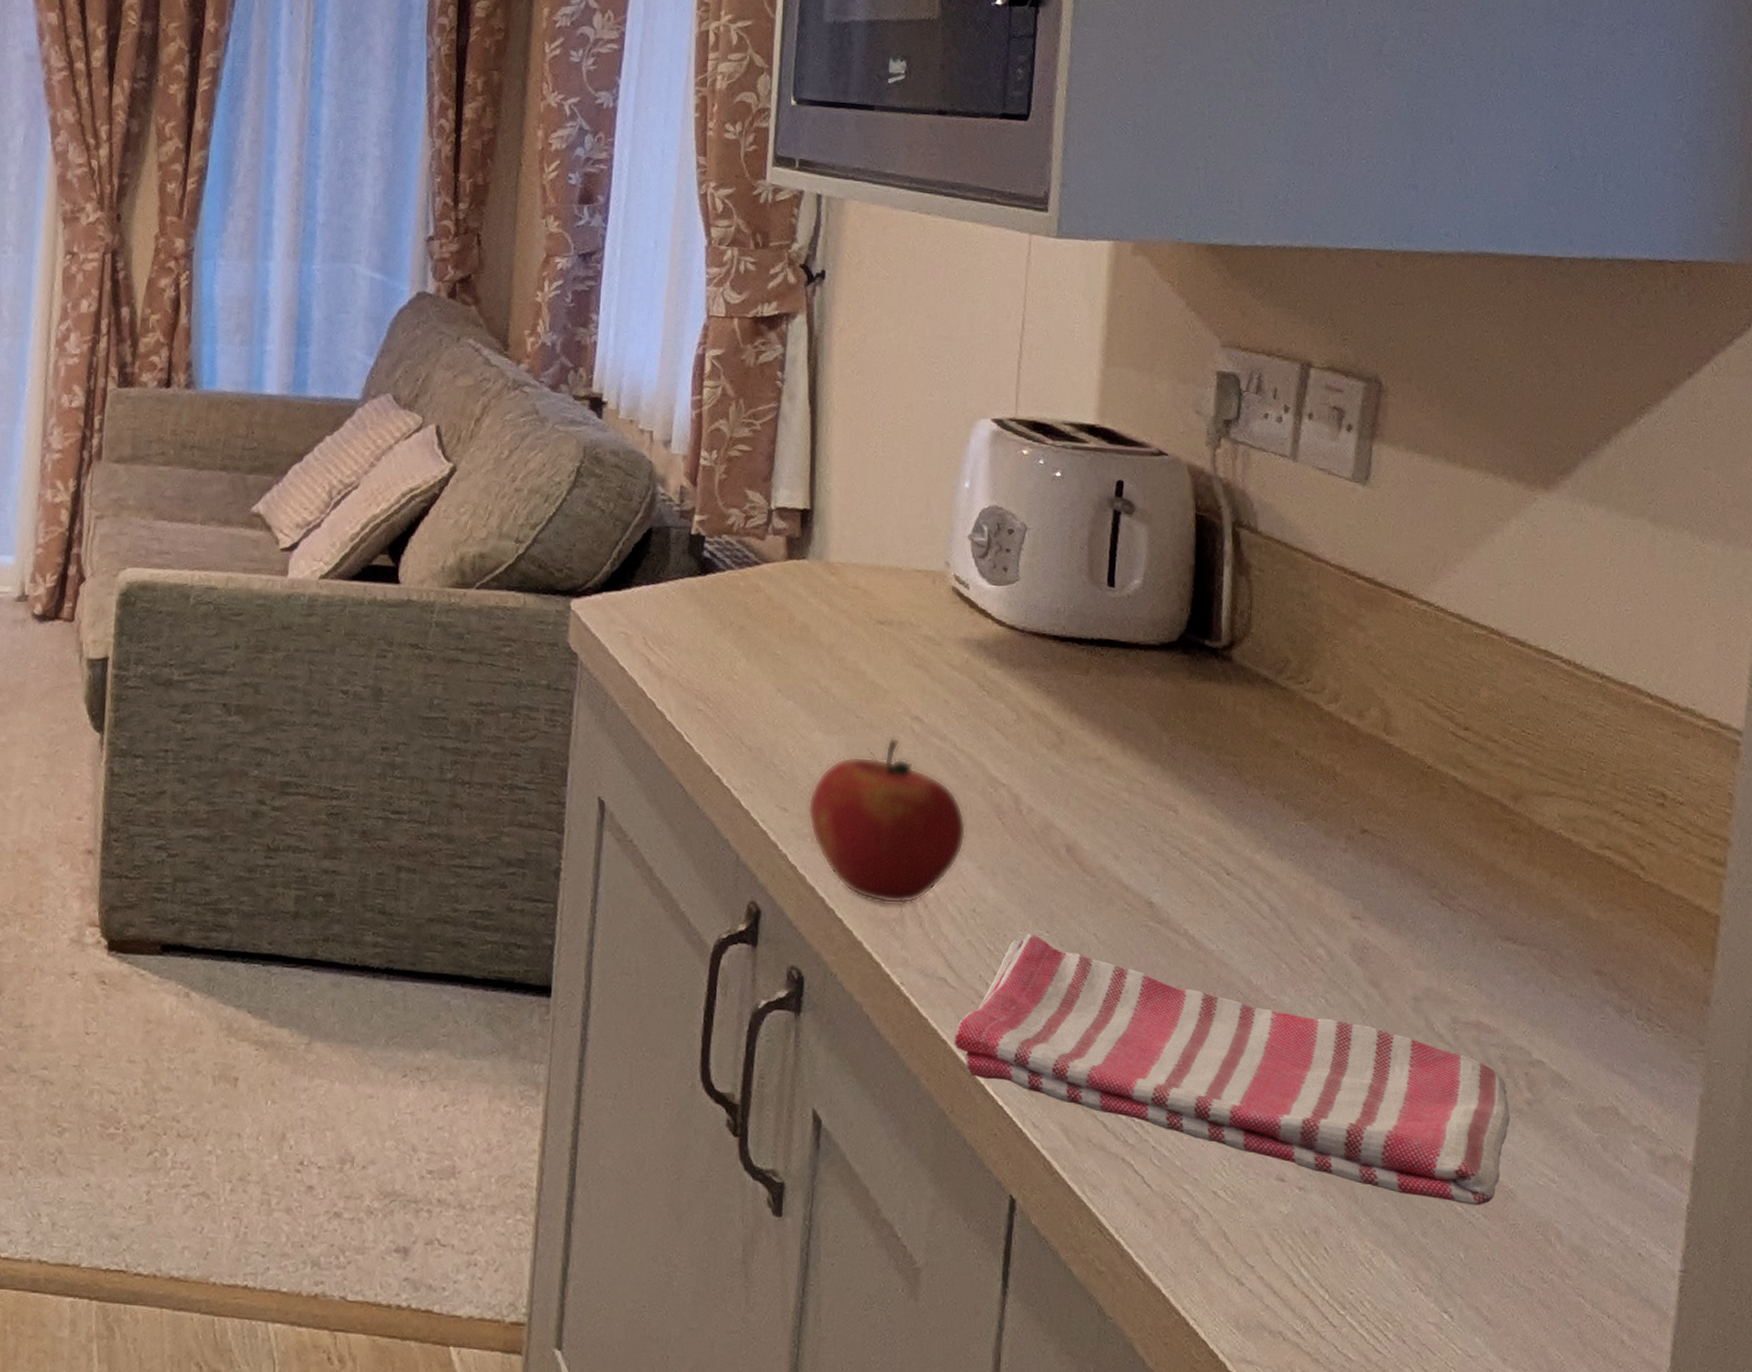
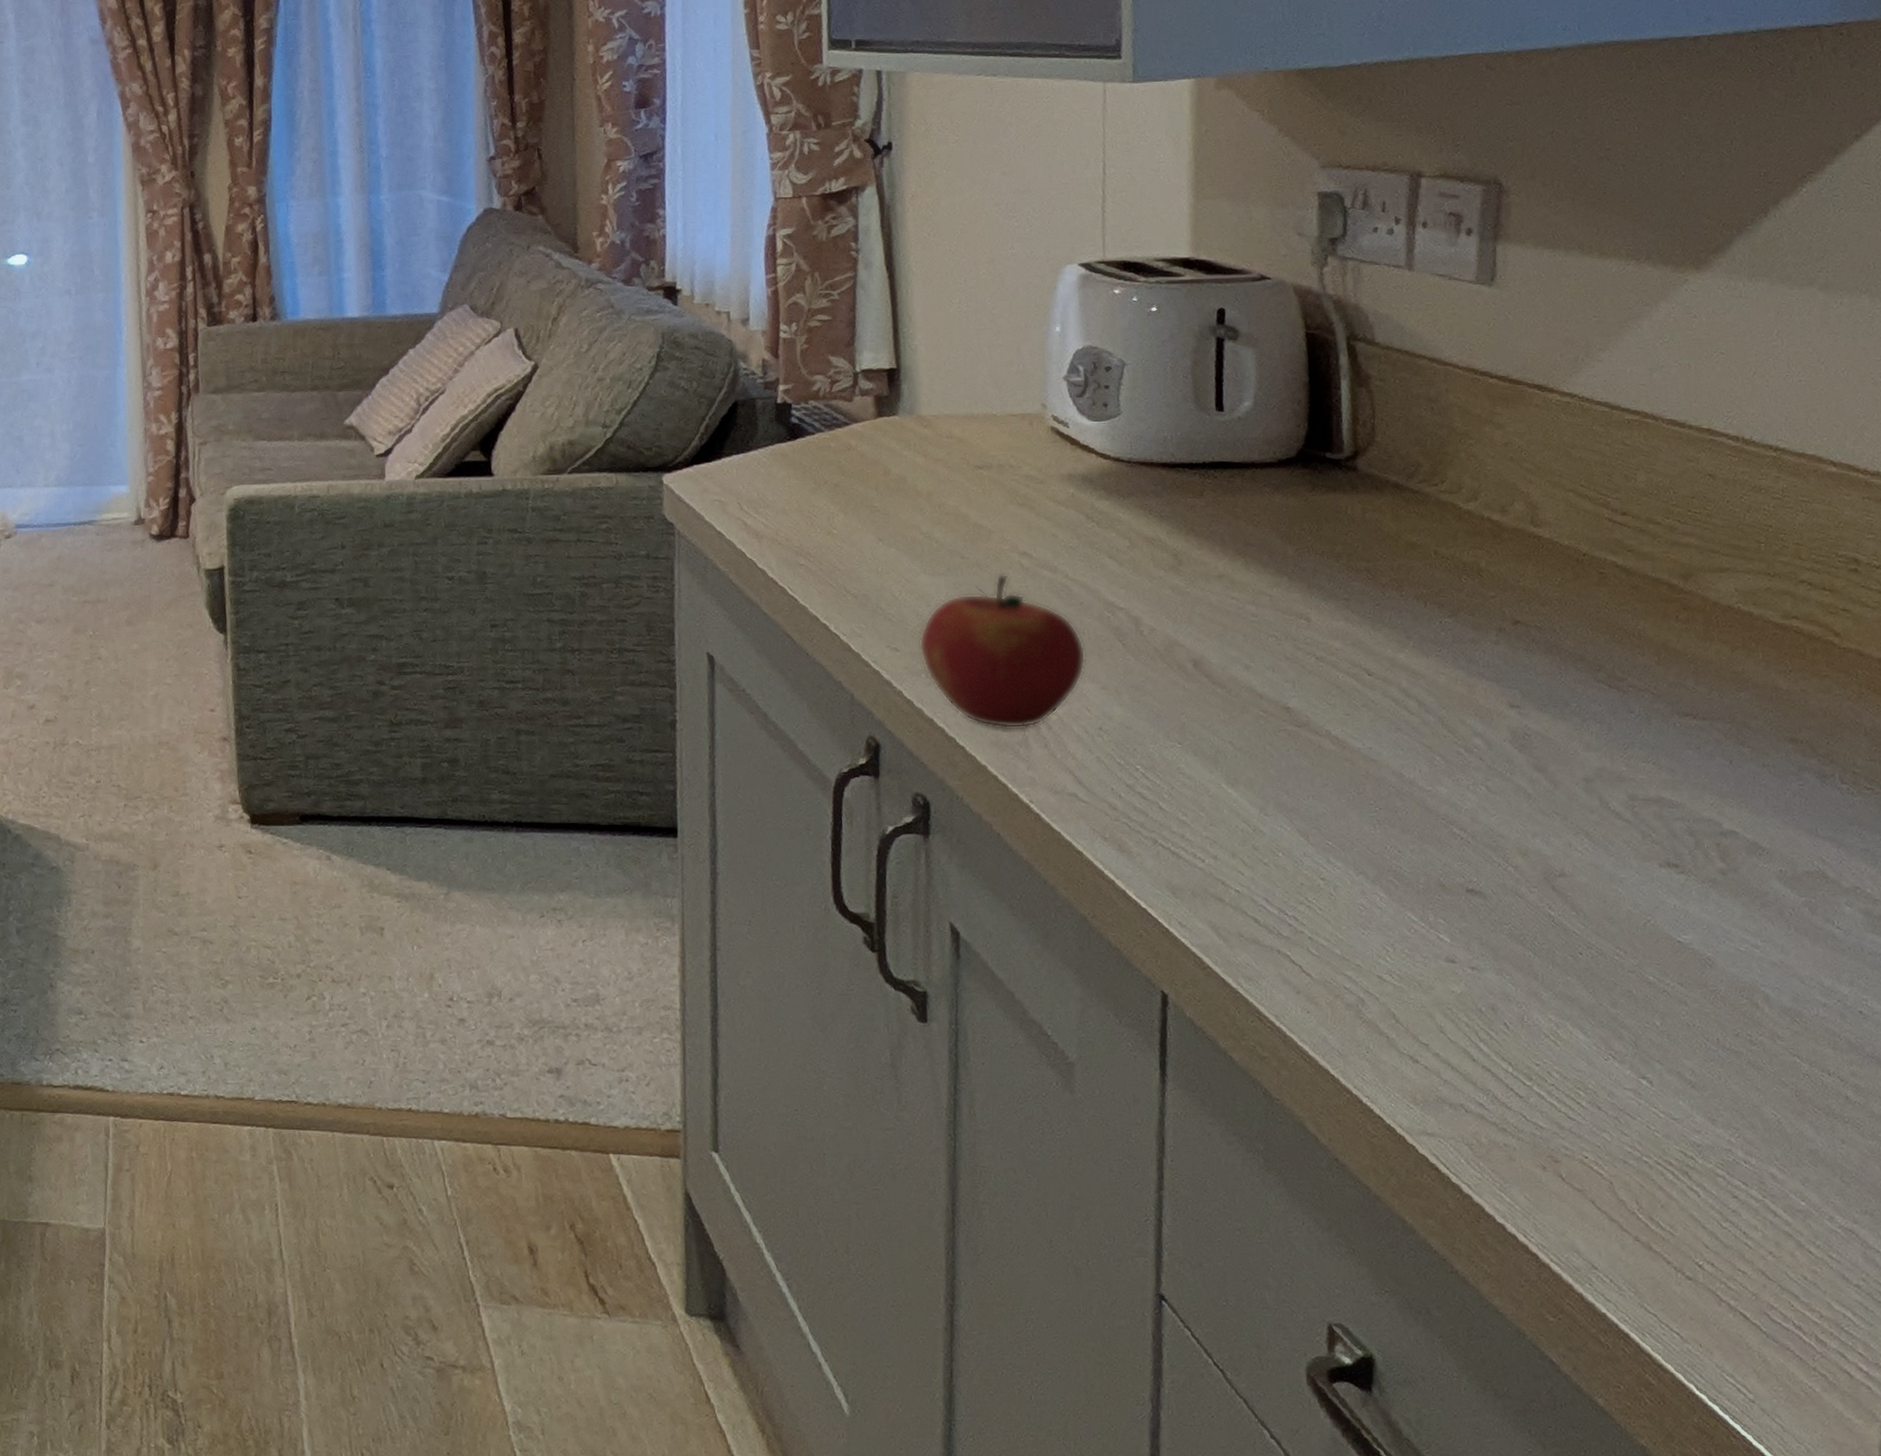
dish towel: present [954,933,1511,1206] -> none [1089,746,1703,975]

